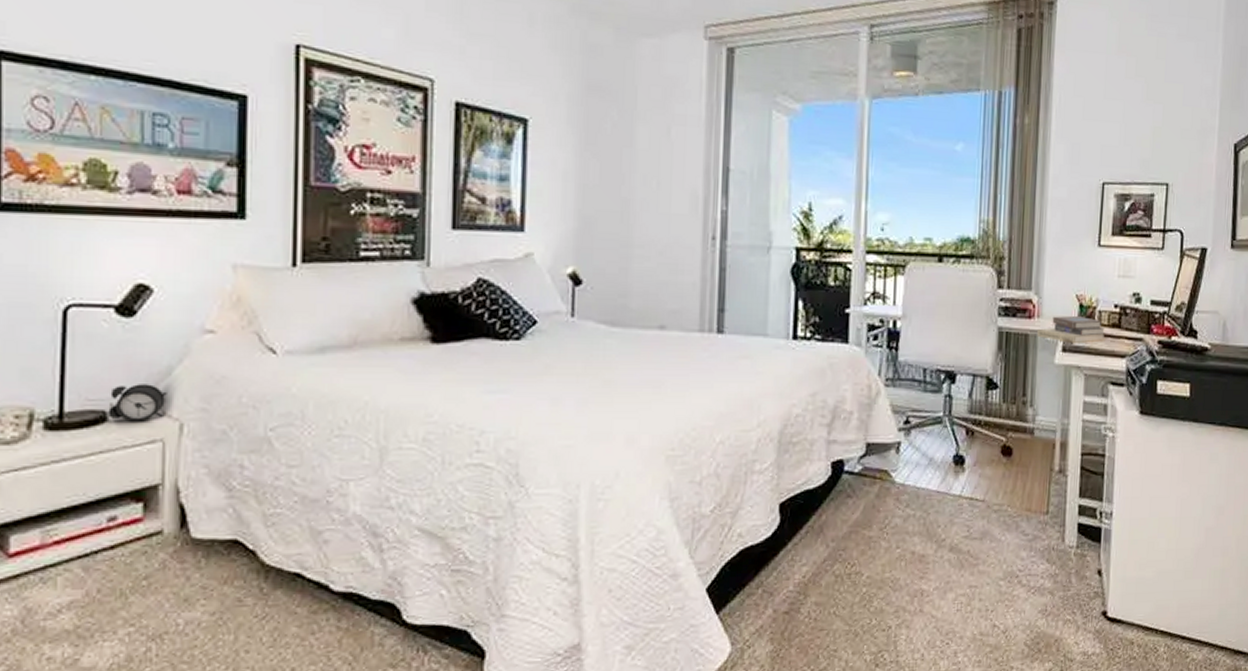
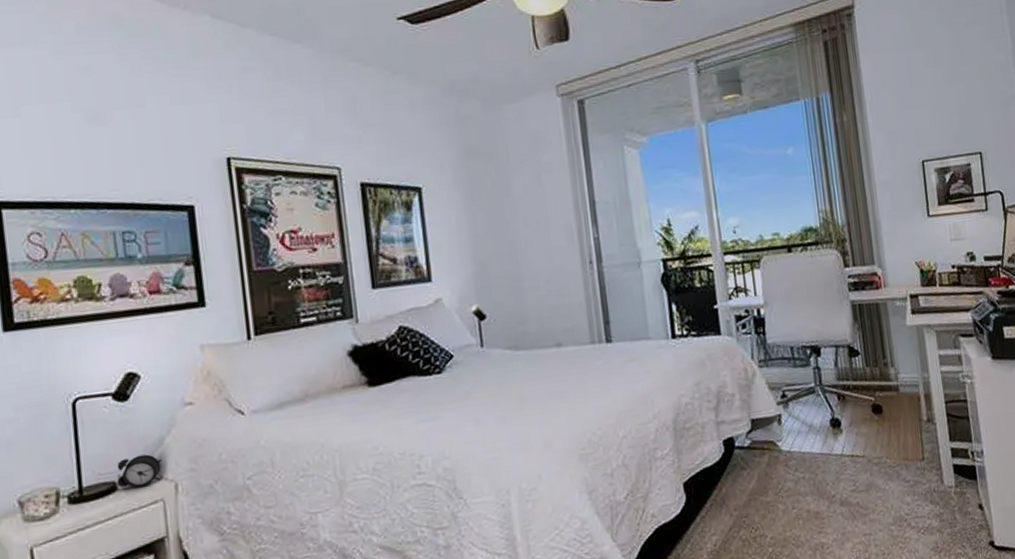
books: present [1037,315,1105,344] -> none [886,280,949,306]

